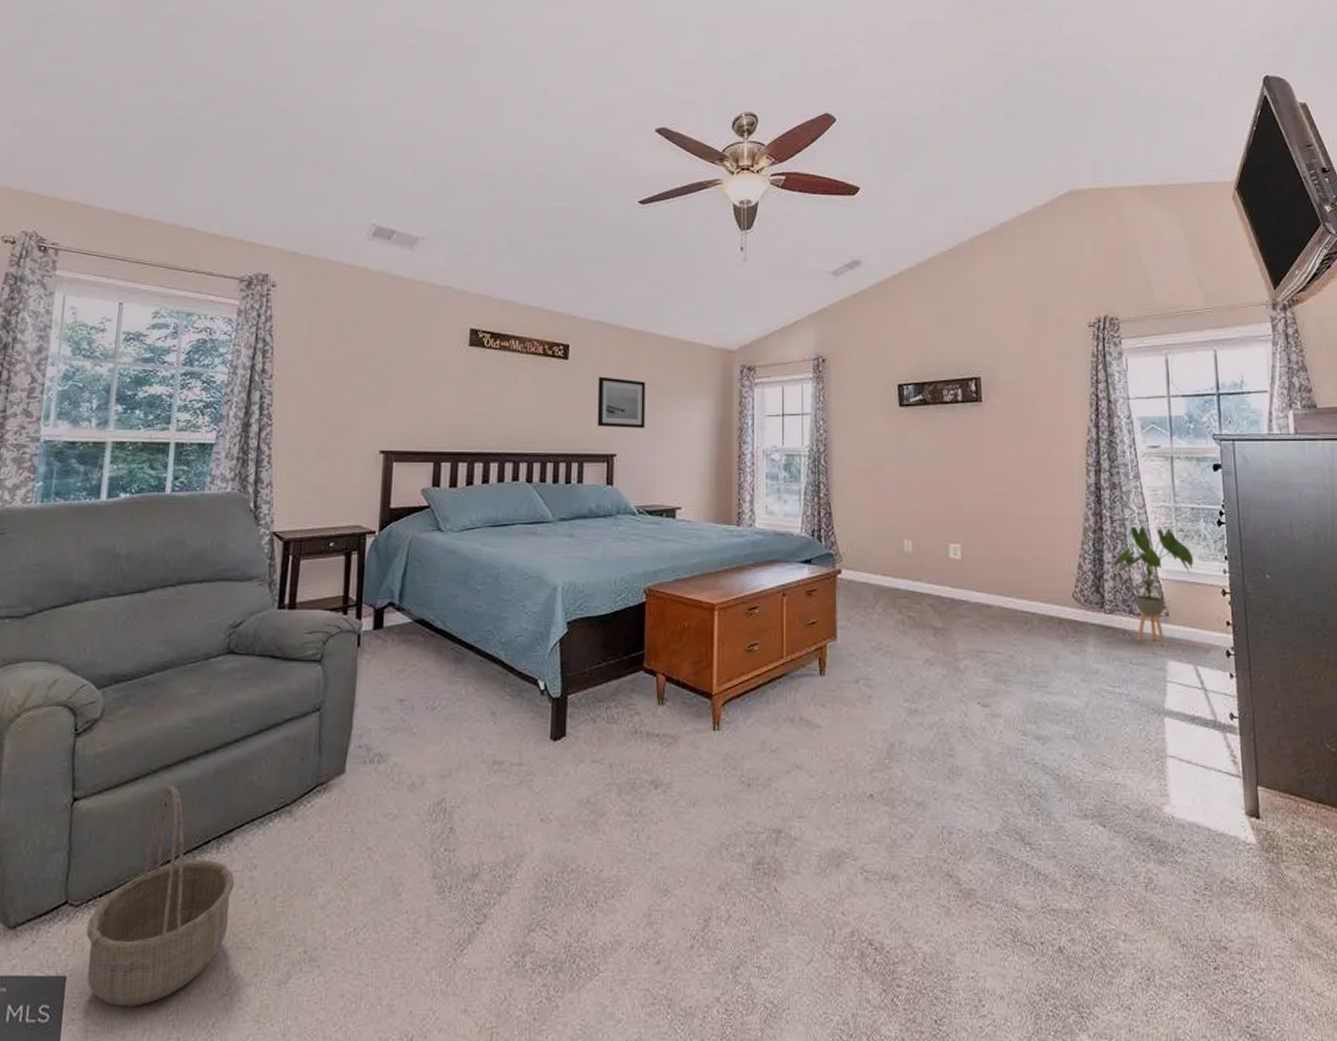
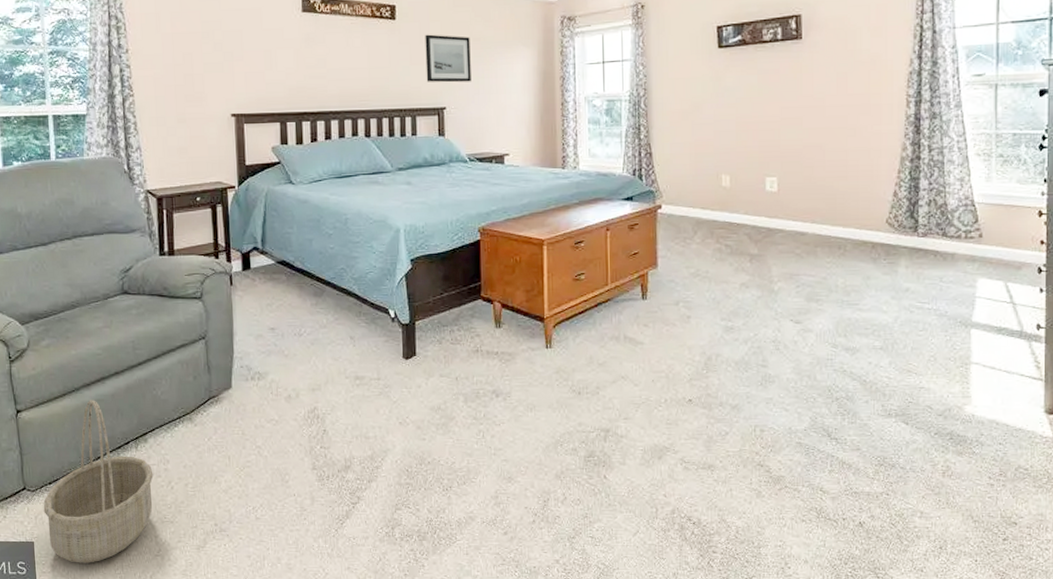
house plant: present [1113,526,1194,646] -> none [929,153,1012,265]

